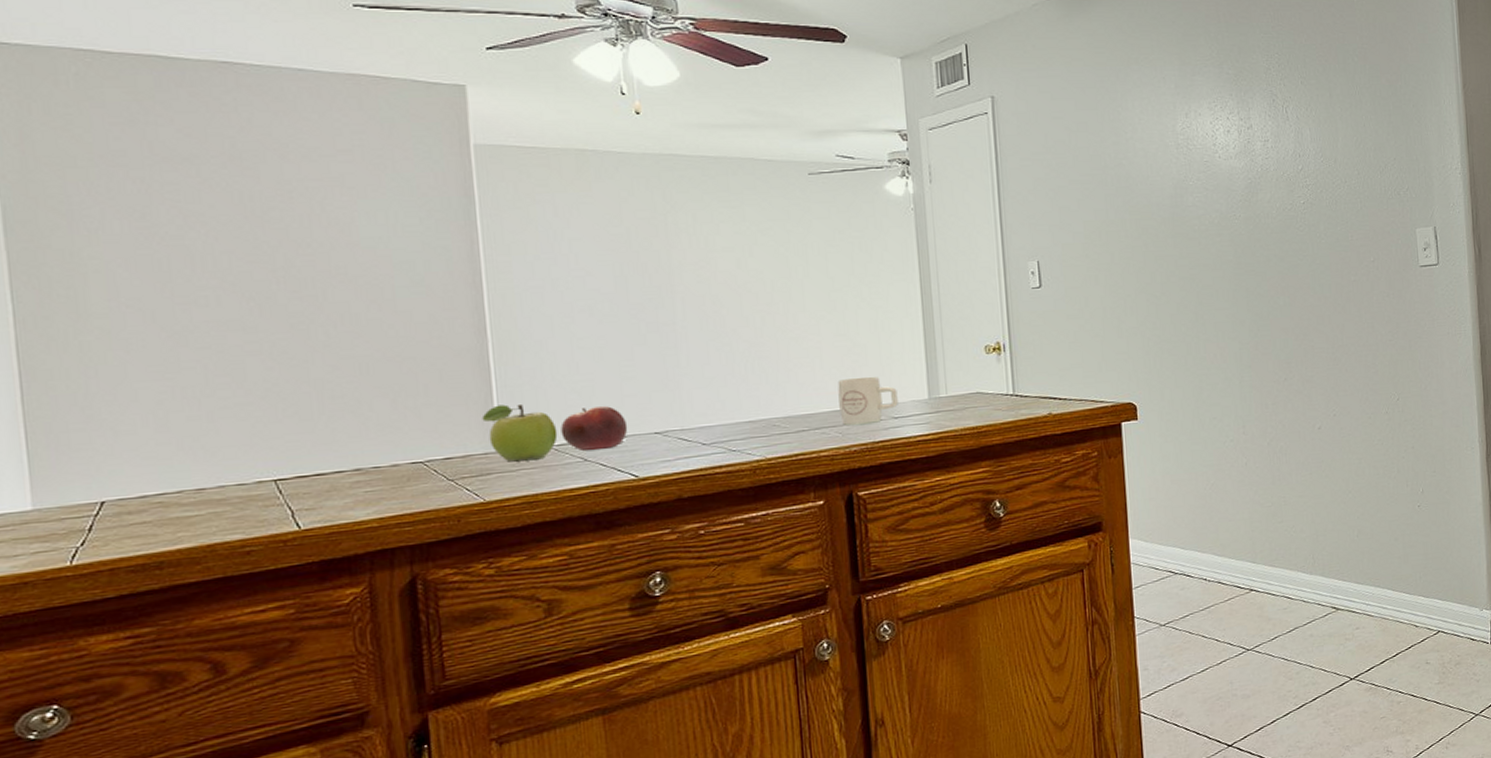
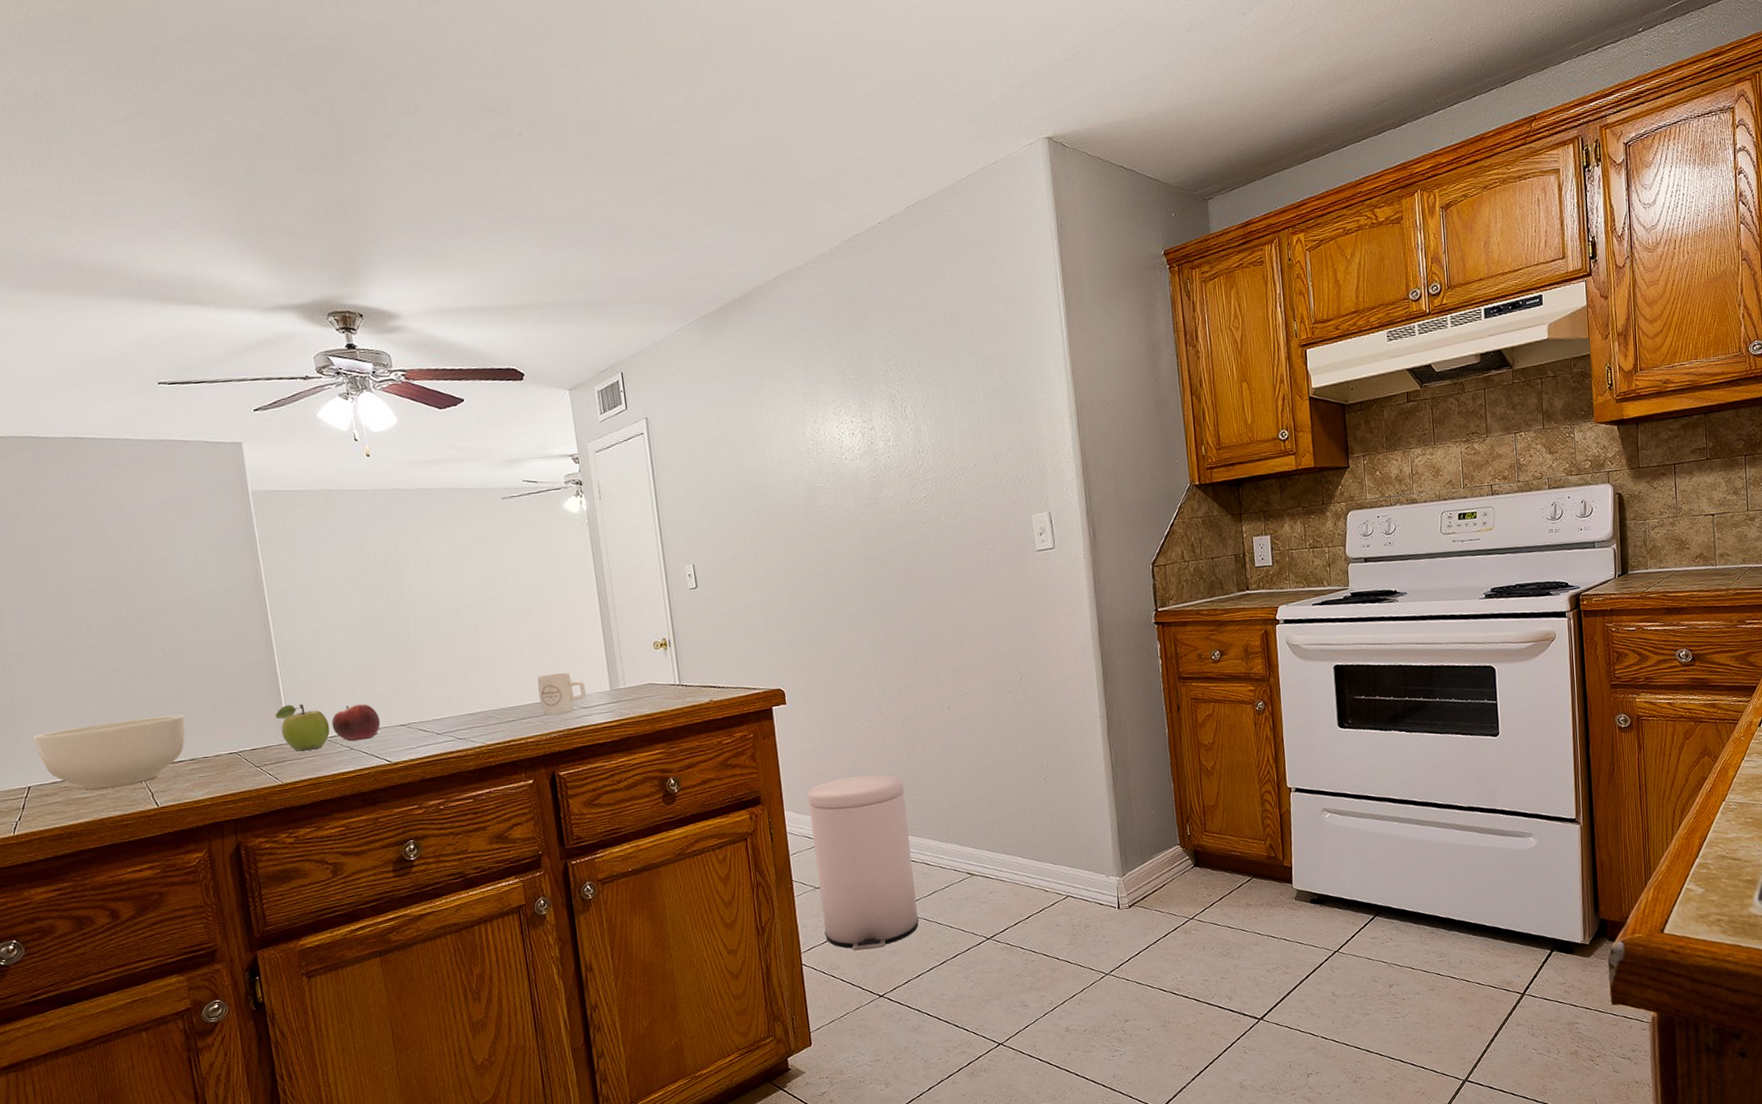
bowl: none [115,412,351,507] -> present [32,714,185,790]
pedal bin: none [1156,499,1277,696] -> present [807,774,919,951]

